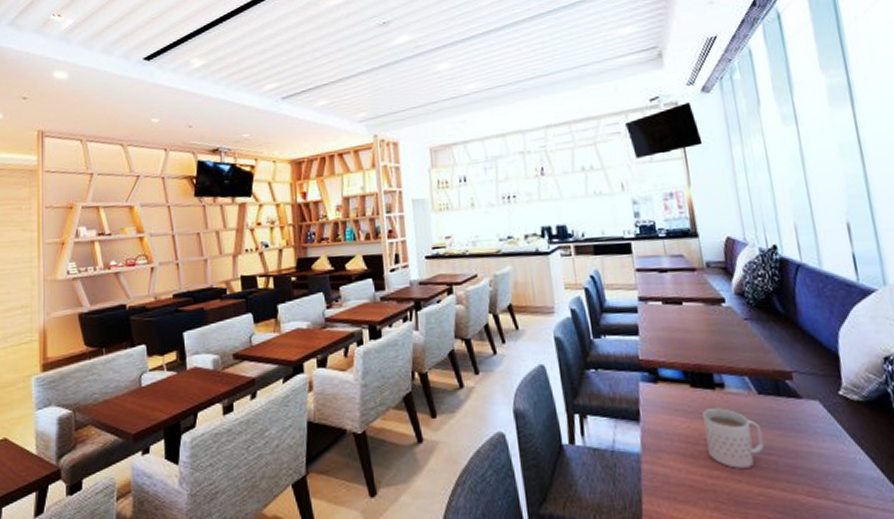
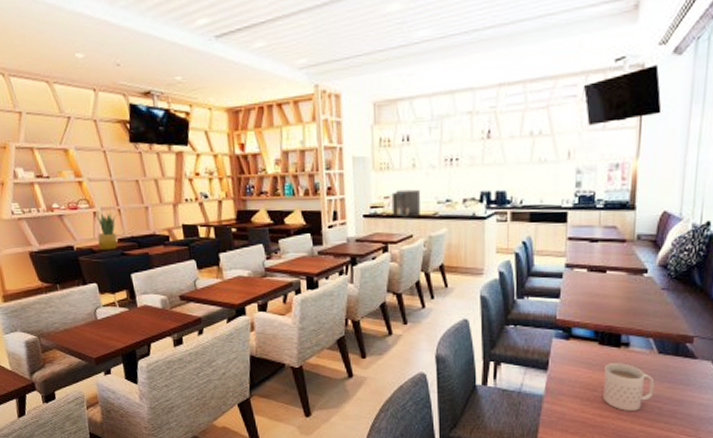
planter: none [152,267,175,308] -> present [96,213,118,251]
coffee machine: none [452,227,483,258] -> present [391,189,421,218]

